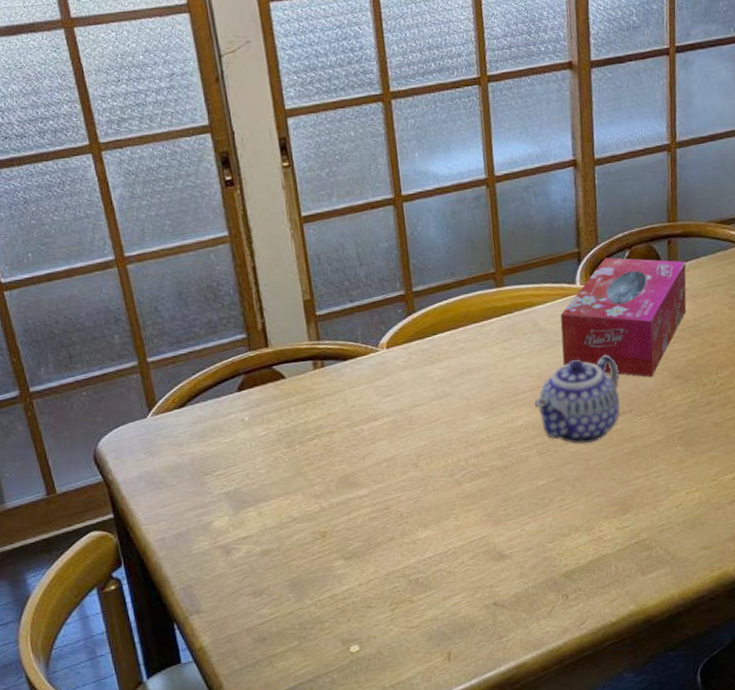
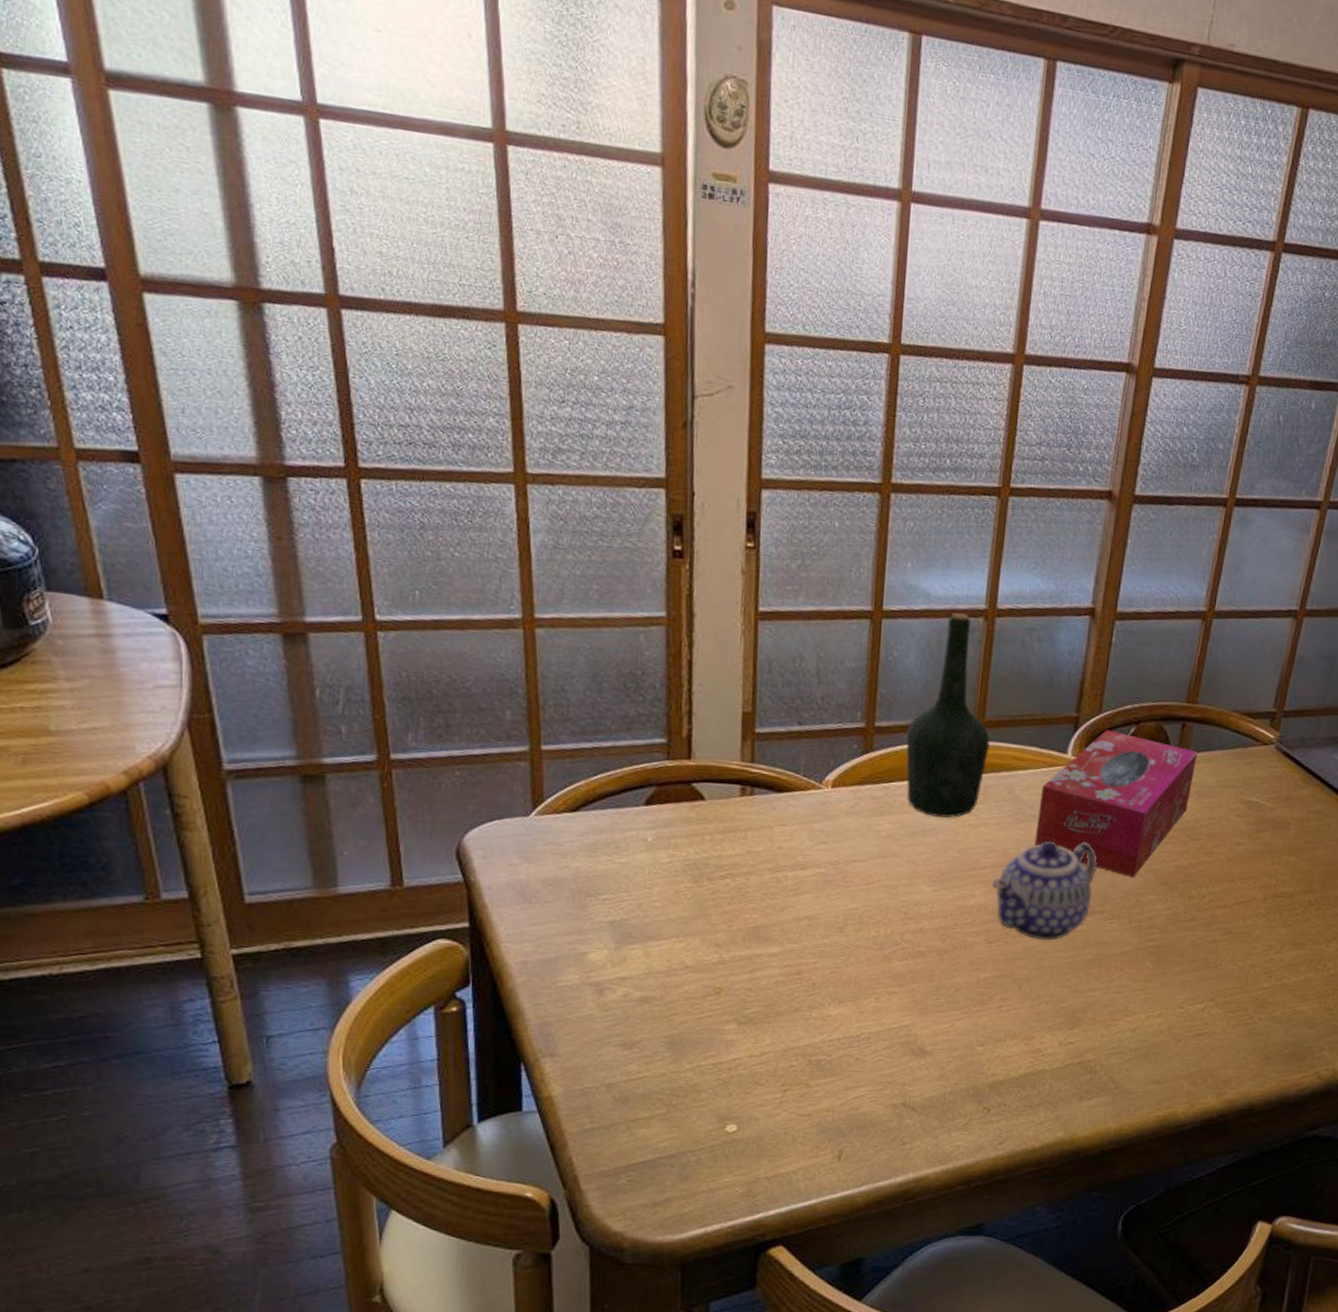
bottle: none [440,185,511,357] -> present [906,613,990,818]

